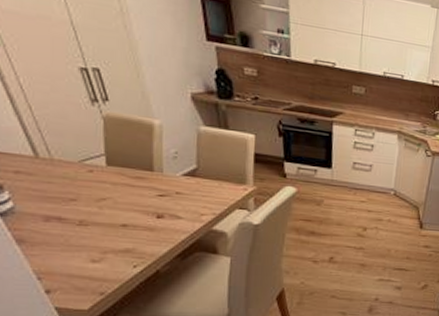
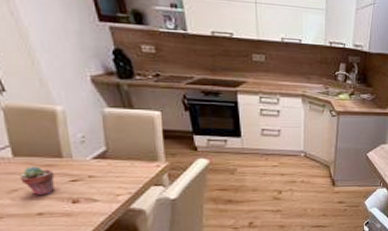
potted succulent: none [110,177,144,208] -> present [20,166,55,196]

